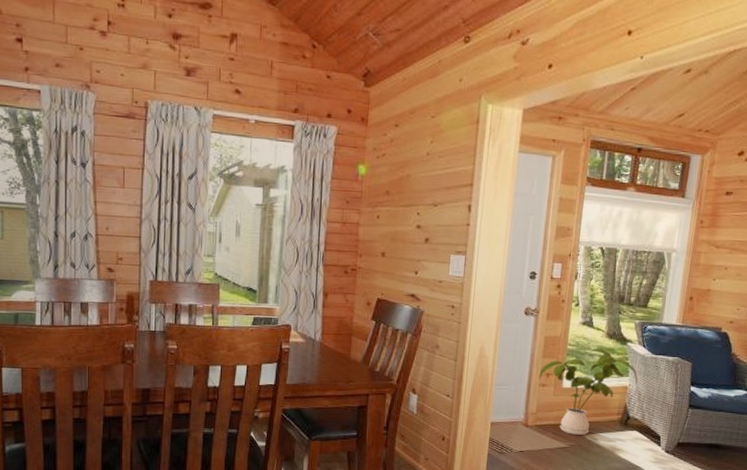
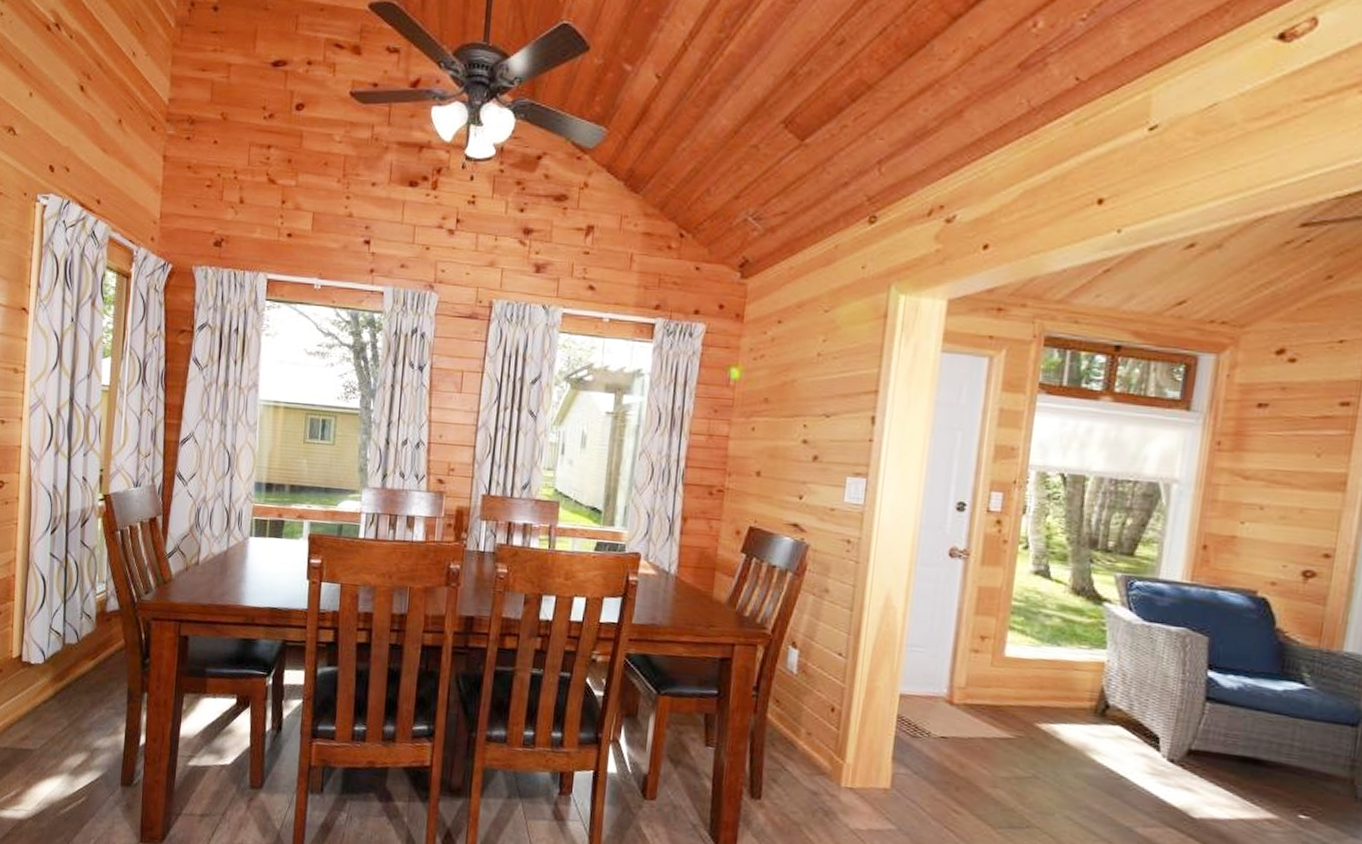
house plant: present [539,348,638,435] -> none [969,606,1121,724]

